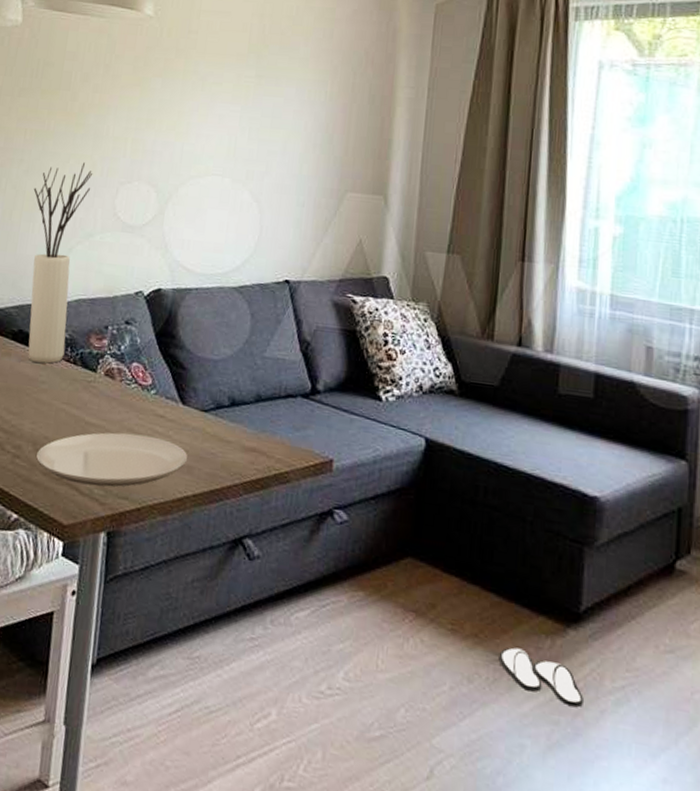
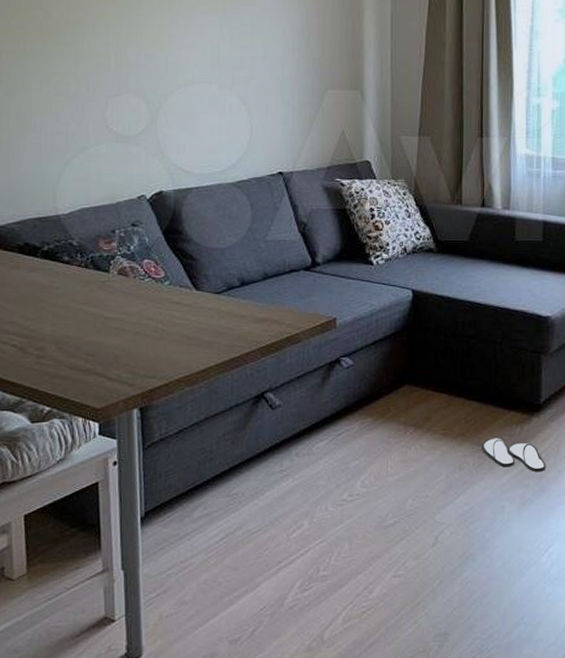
vase: present [28,162,93,364] -> none [18,79,79,270]
plate: present [36,432,187,487] -> none [61,321,206,372]

